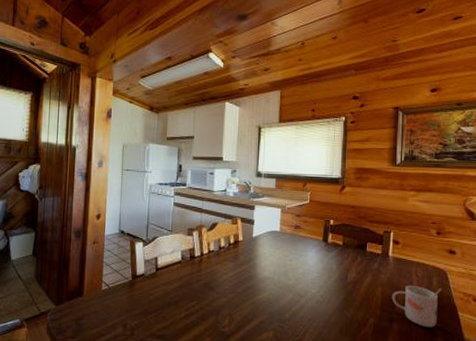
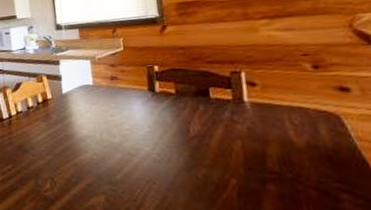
mug: present [391,285,442,328] -> none [257,135,339,190]

